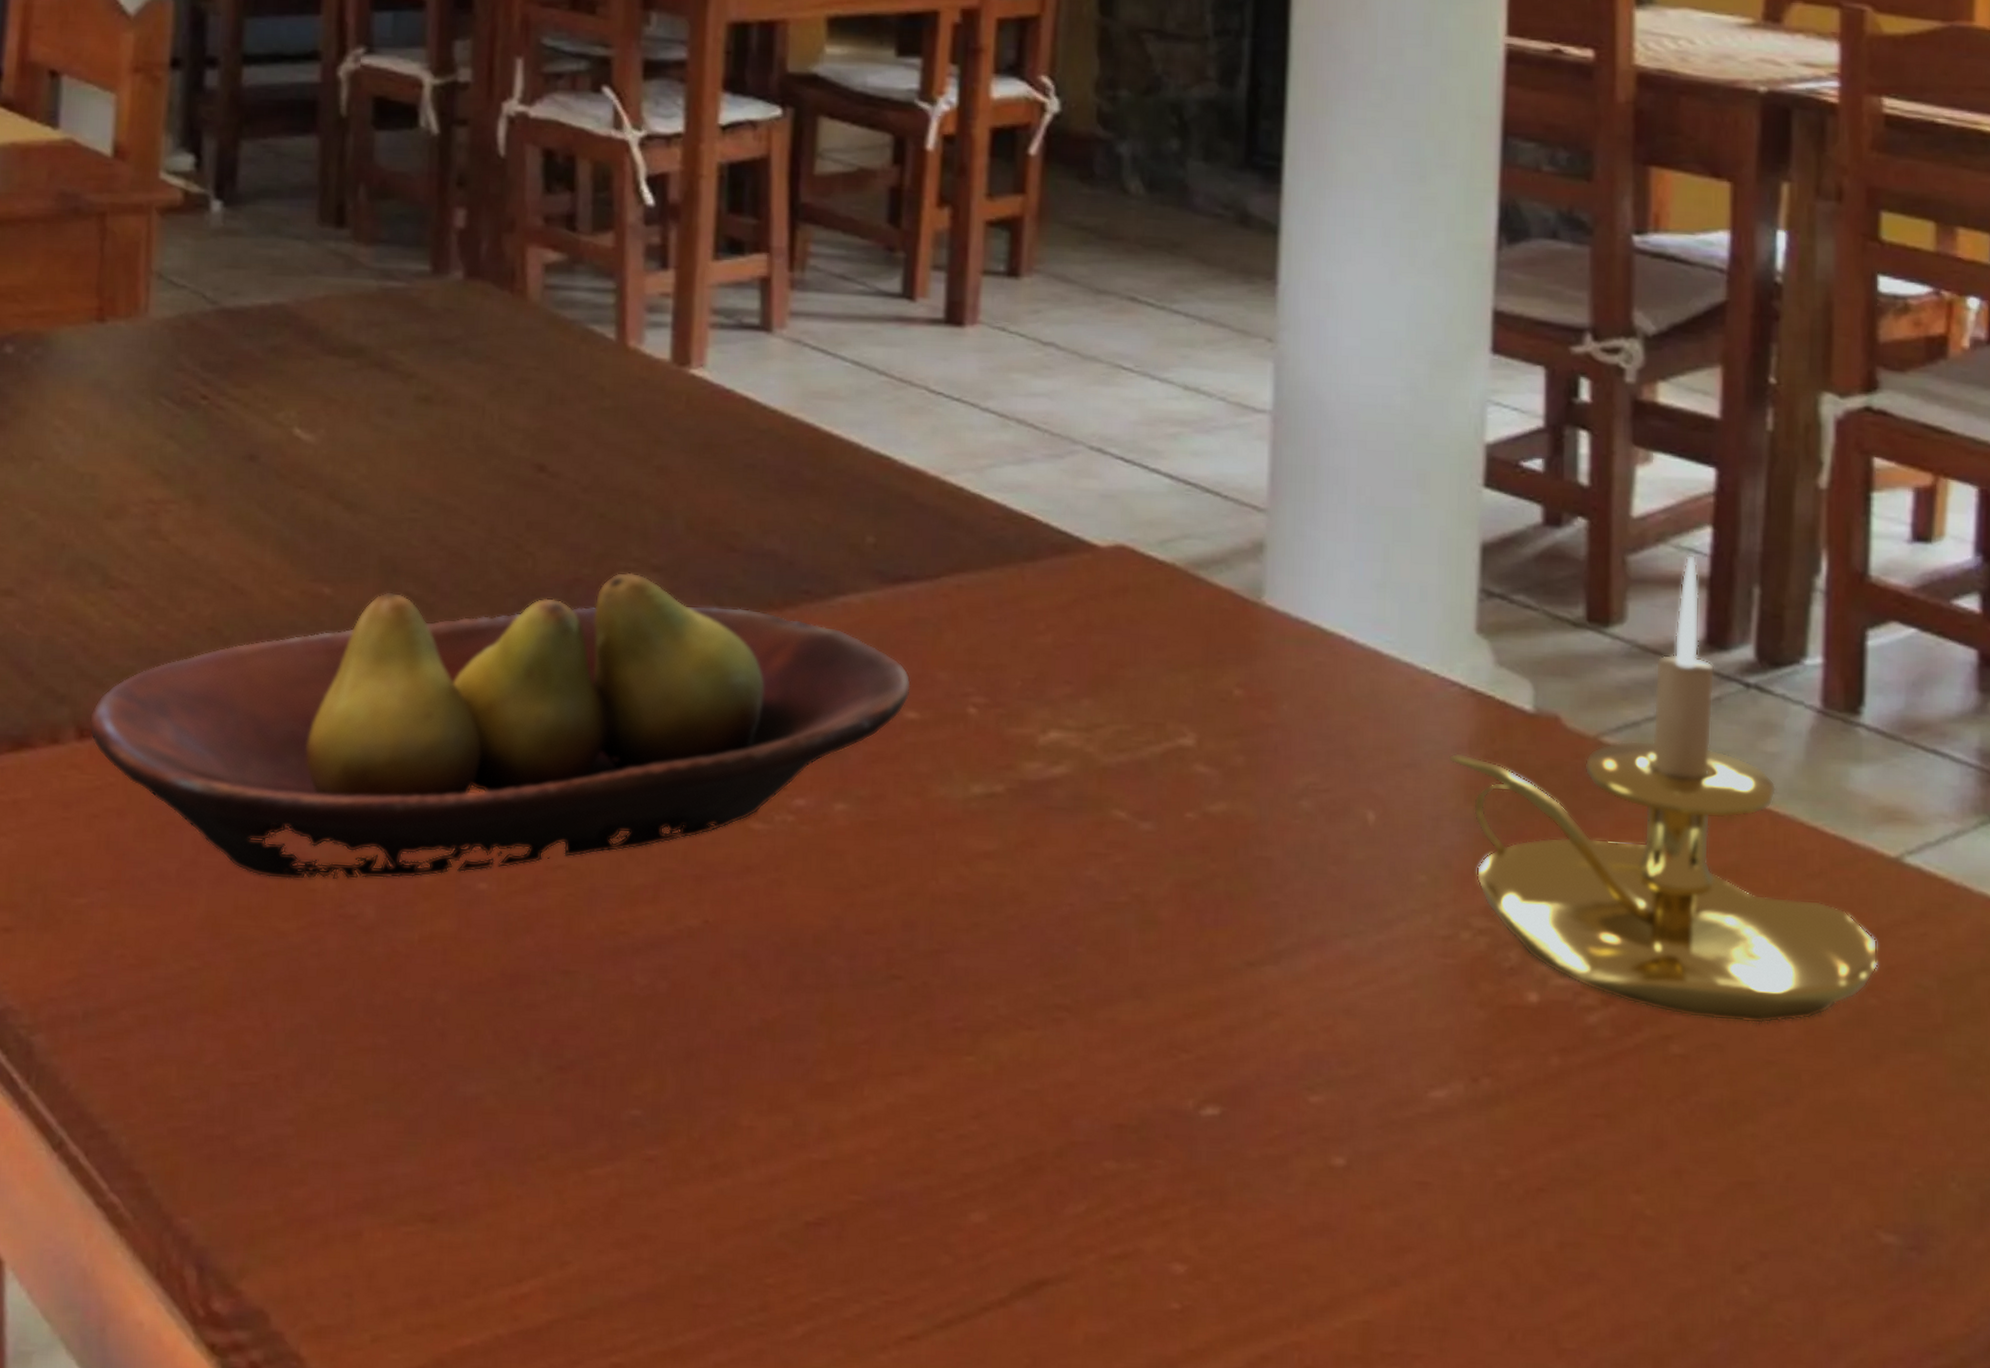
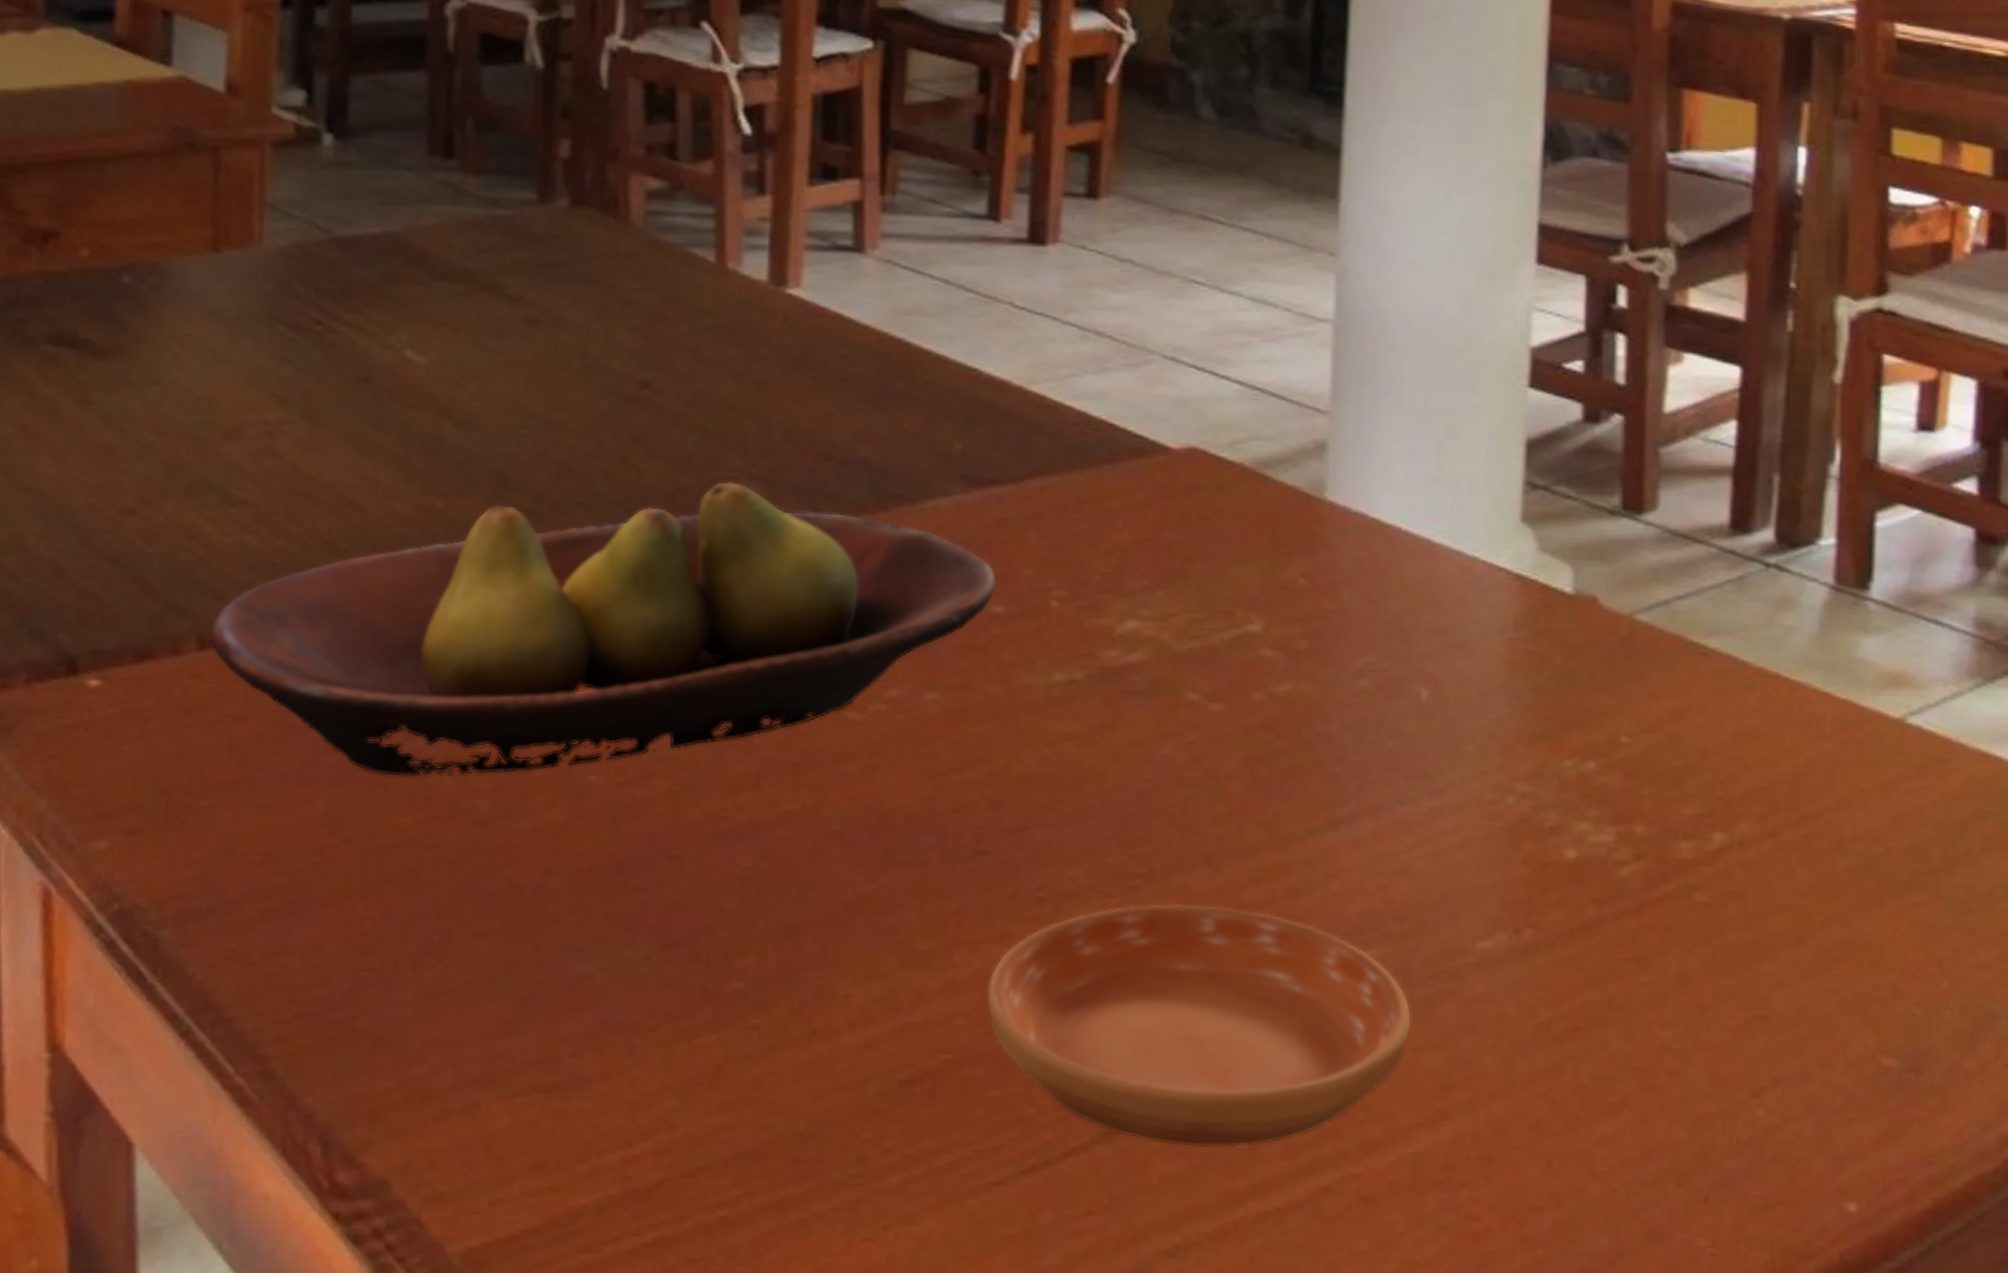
saucer: none [898,1038,1359,1309] -> present [986,903,1412,1149]
candle holder: present [1448,554,1878,1024] -> none [1495,446,1883,872]

